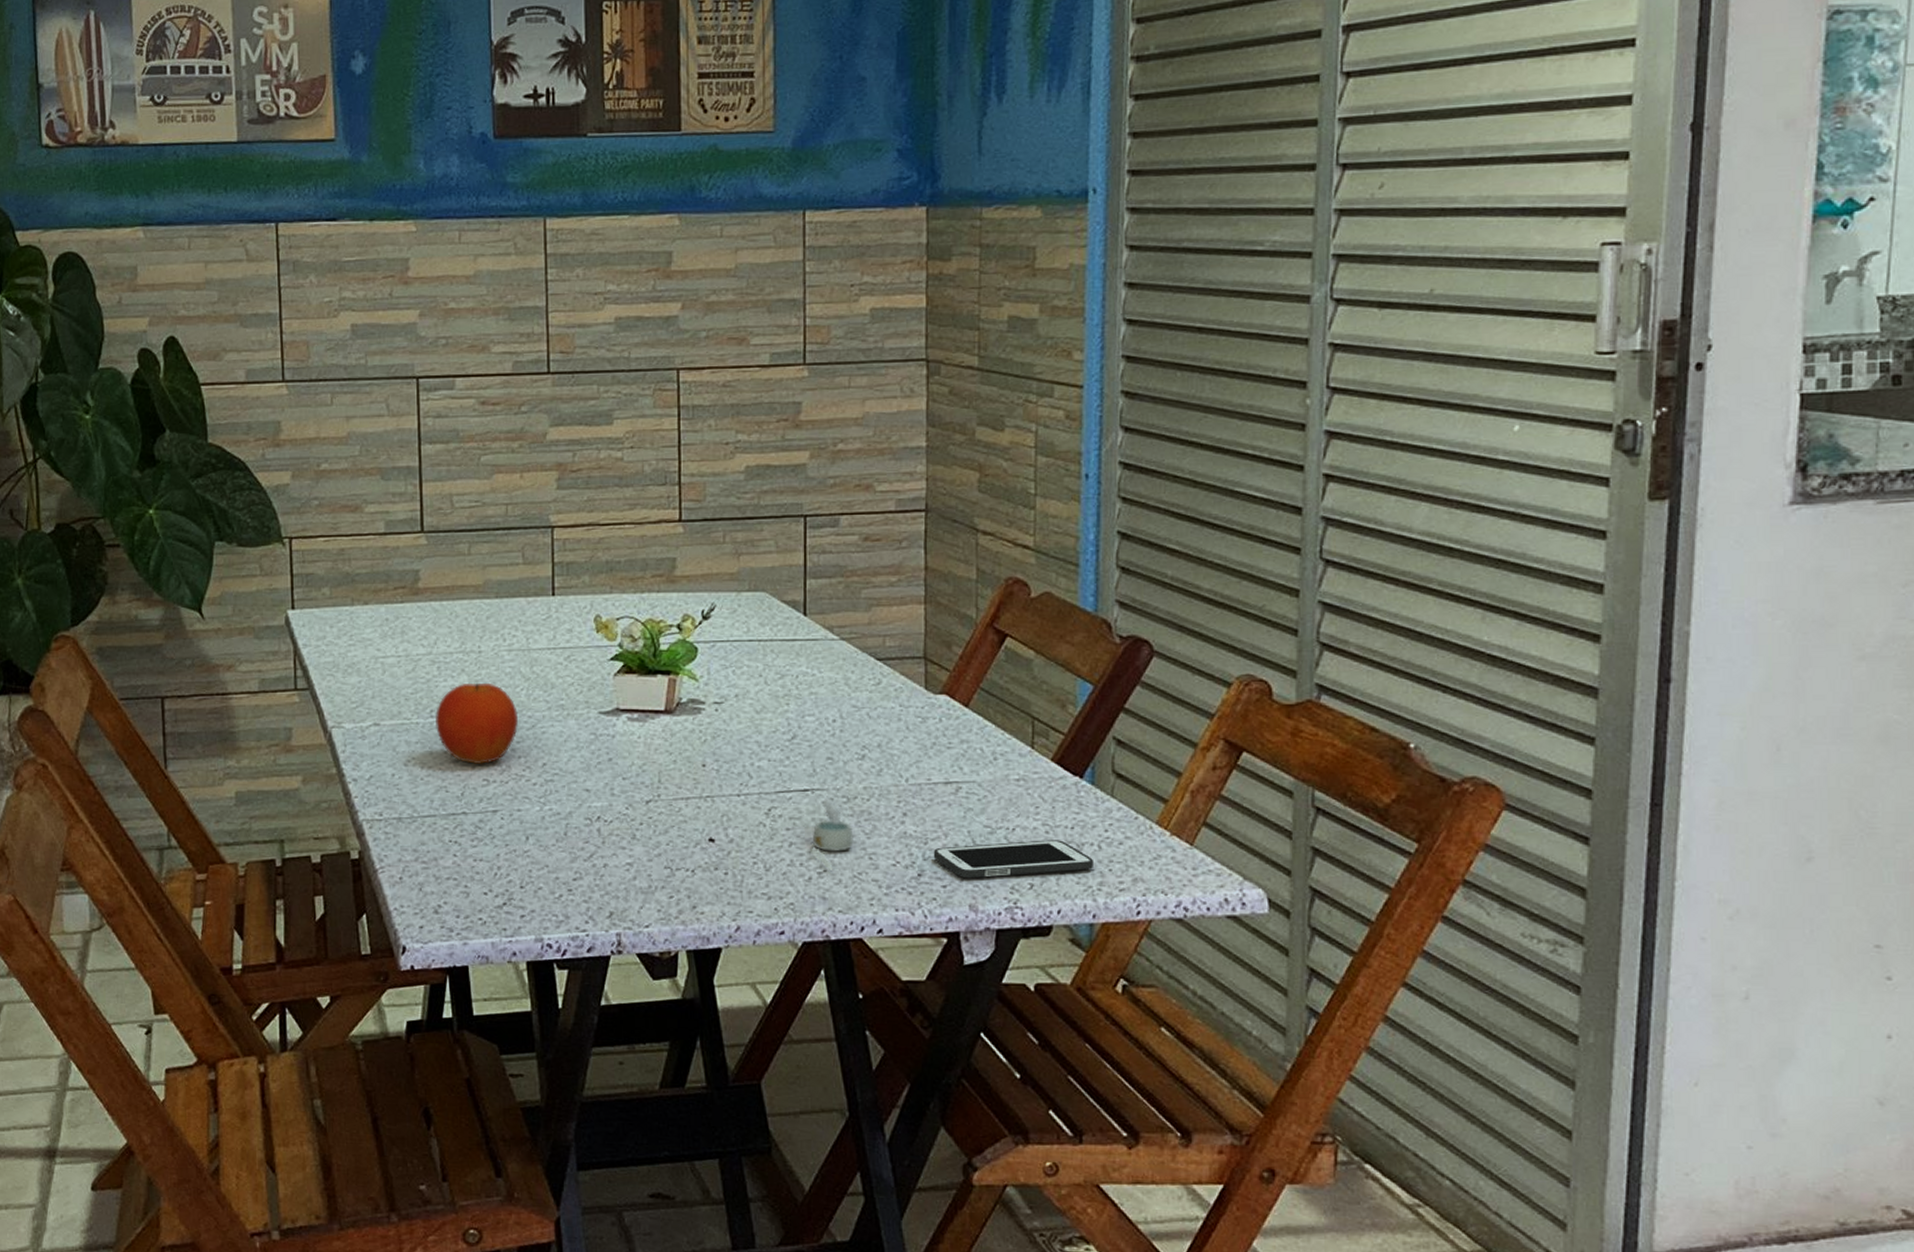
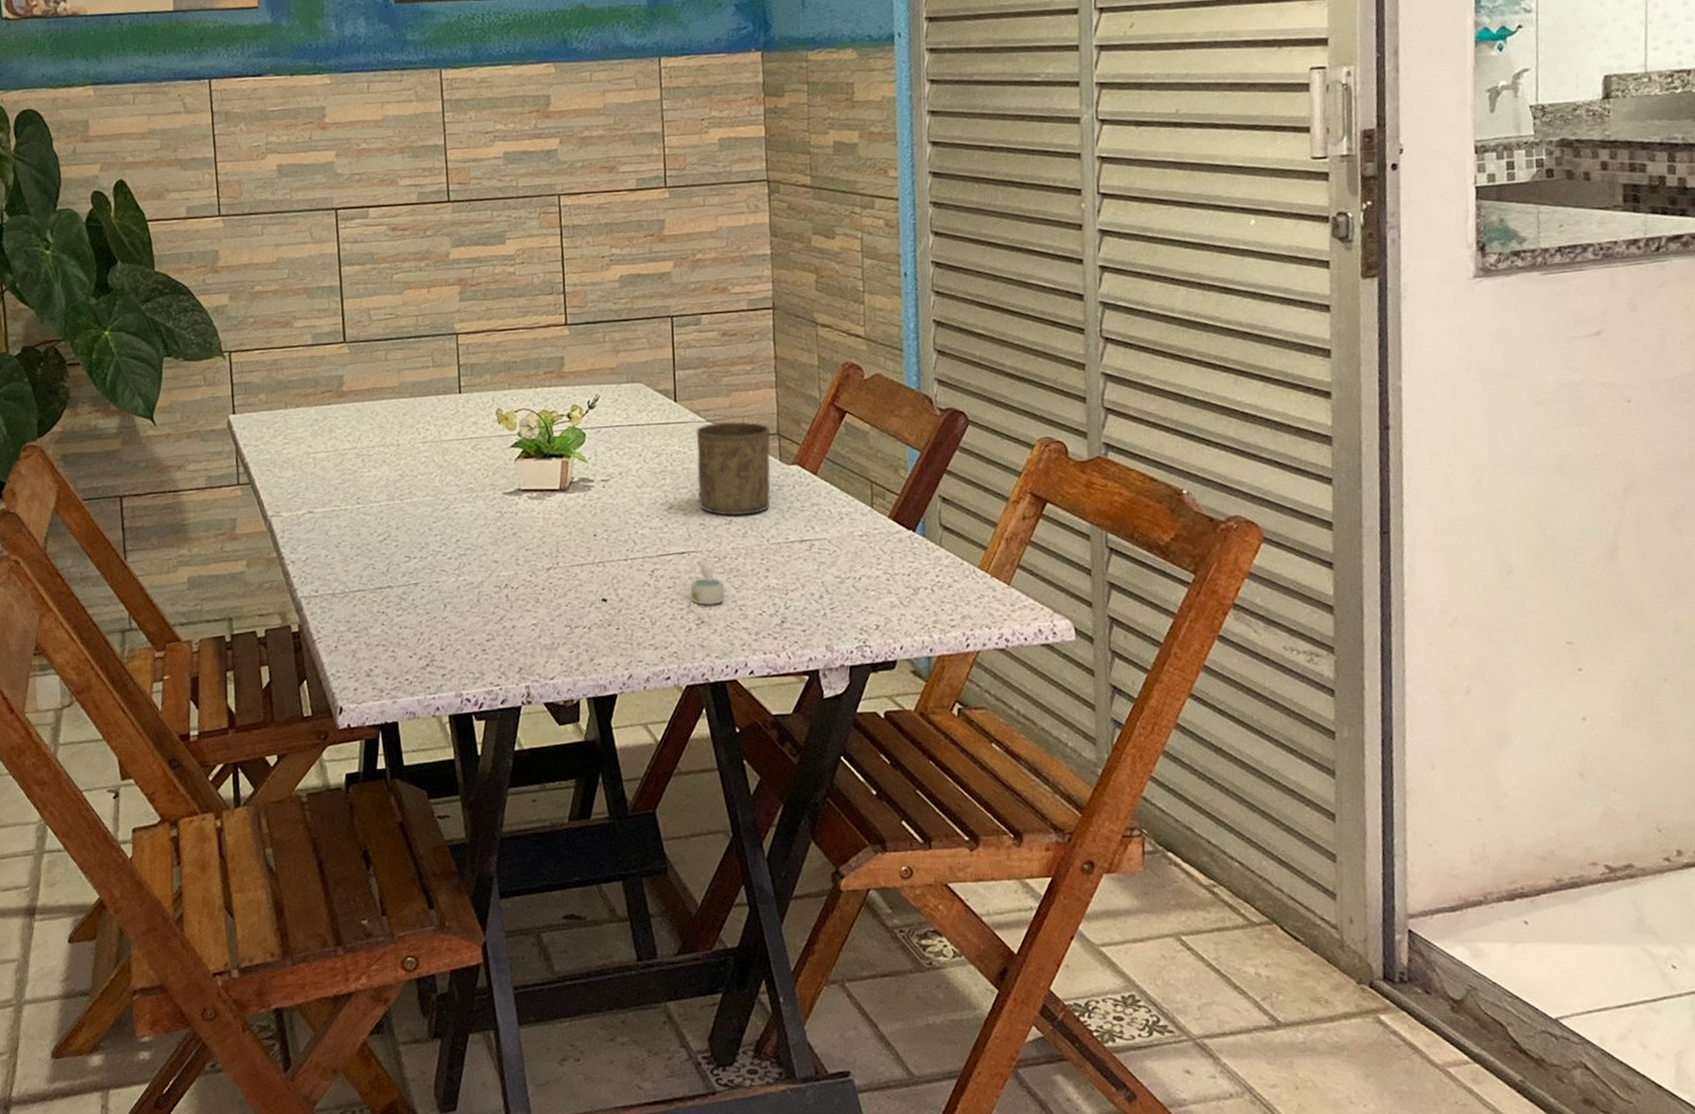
fruit: present [434,682,518,765] -> none [361,471,434,544]
cup: none [826,640,916,750] -> present [696,421,771,516]
cell phone: present [933,840,1095,879] -> none [793,586,929,623]

